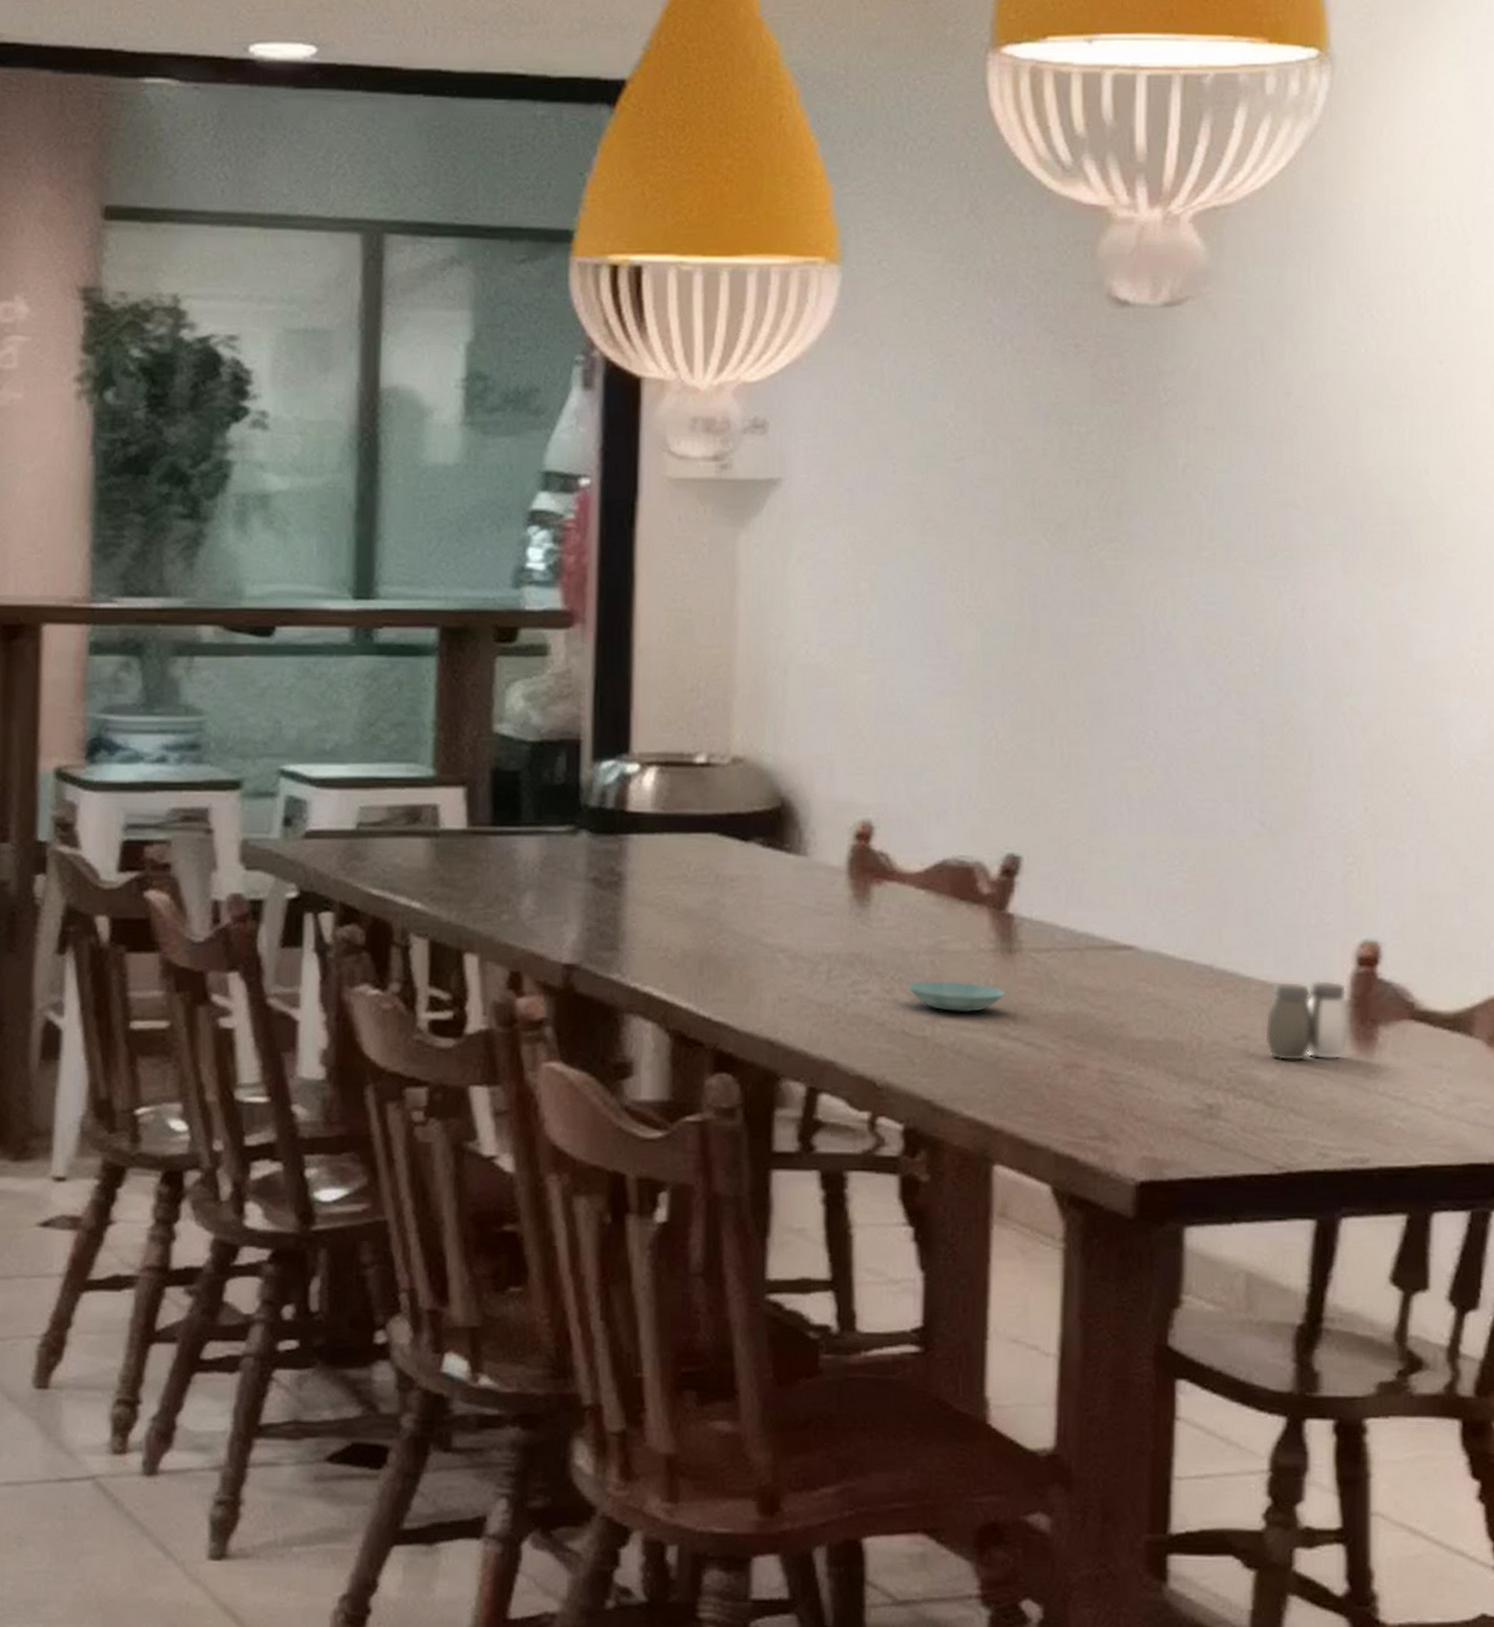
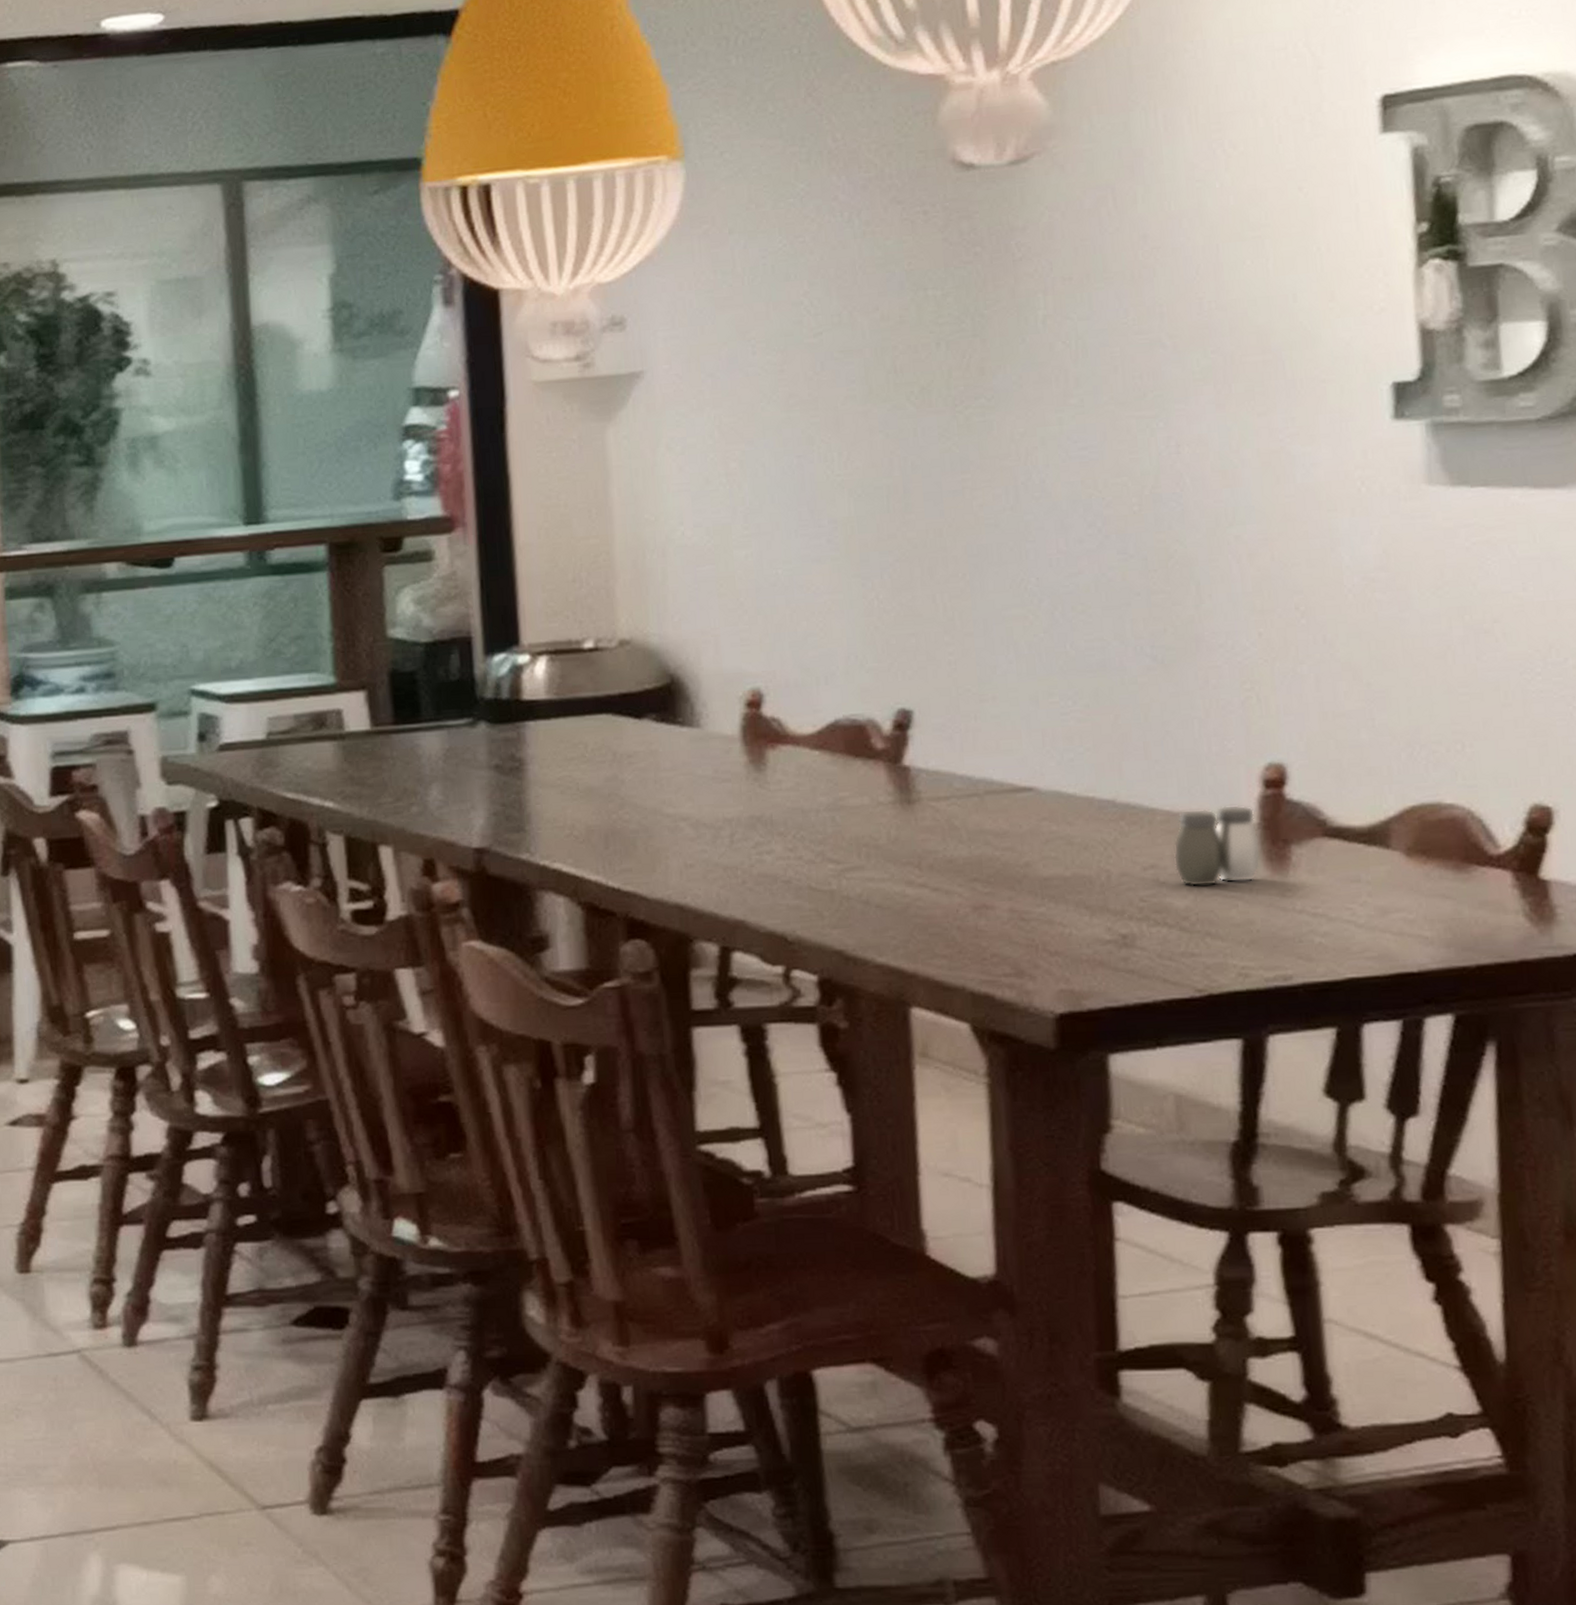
saucer: present [907,980,1005,1013] -> none [810,835,908,865]

